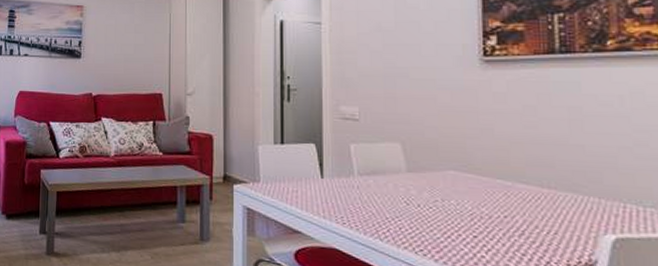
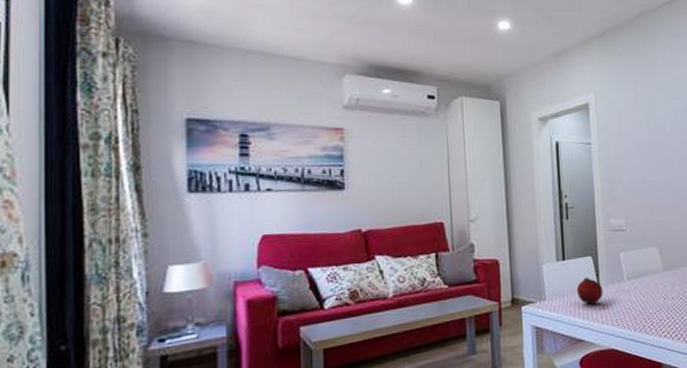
fruit: none [295,165,327,196] -> present [576,277,603,305]

